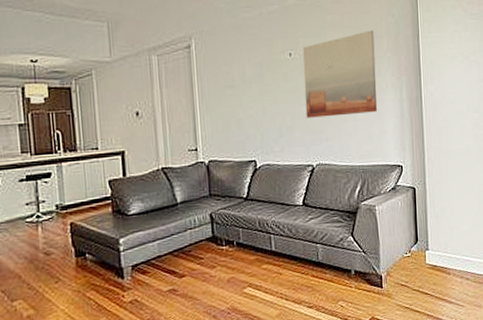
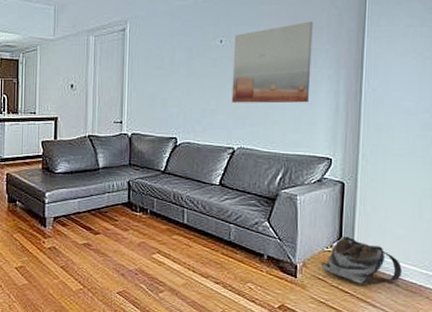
backpack: none [403,239,470,285] -> present [322,236,402,286]

